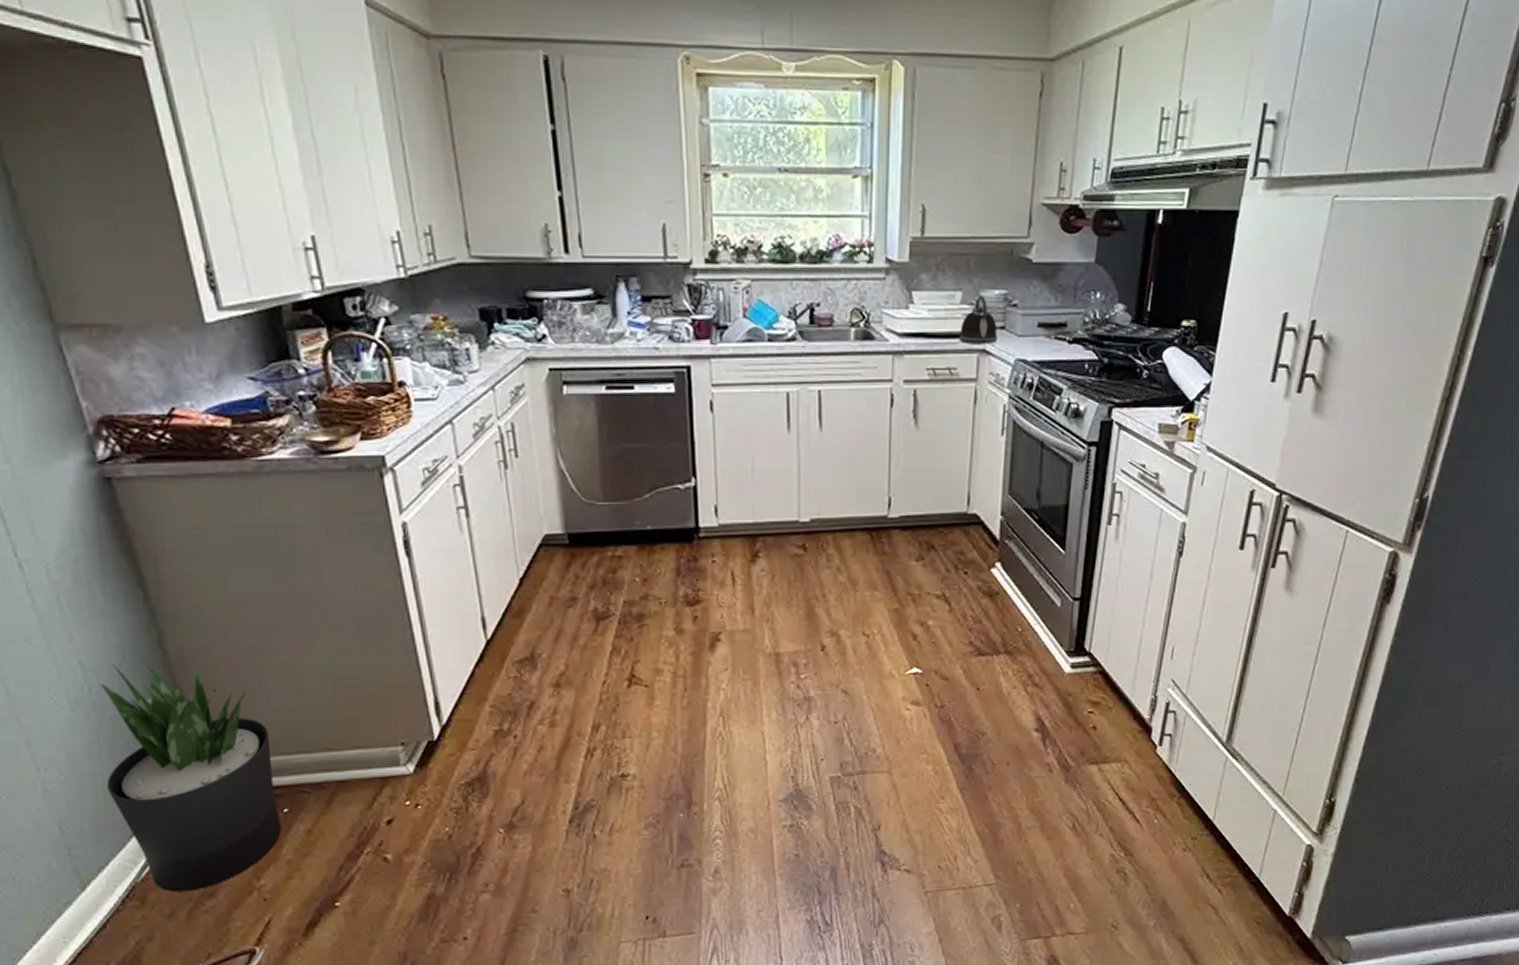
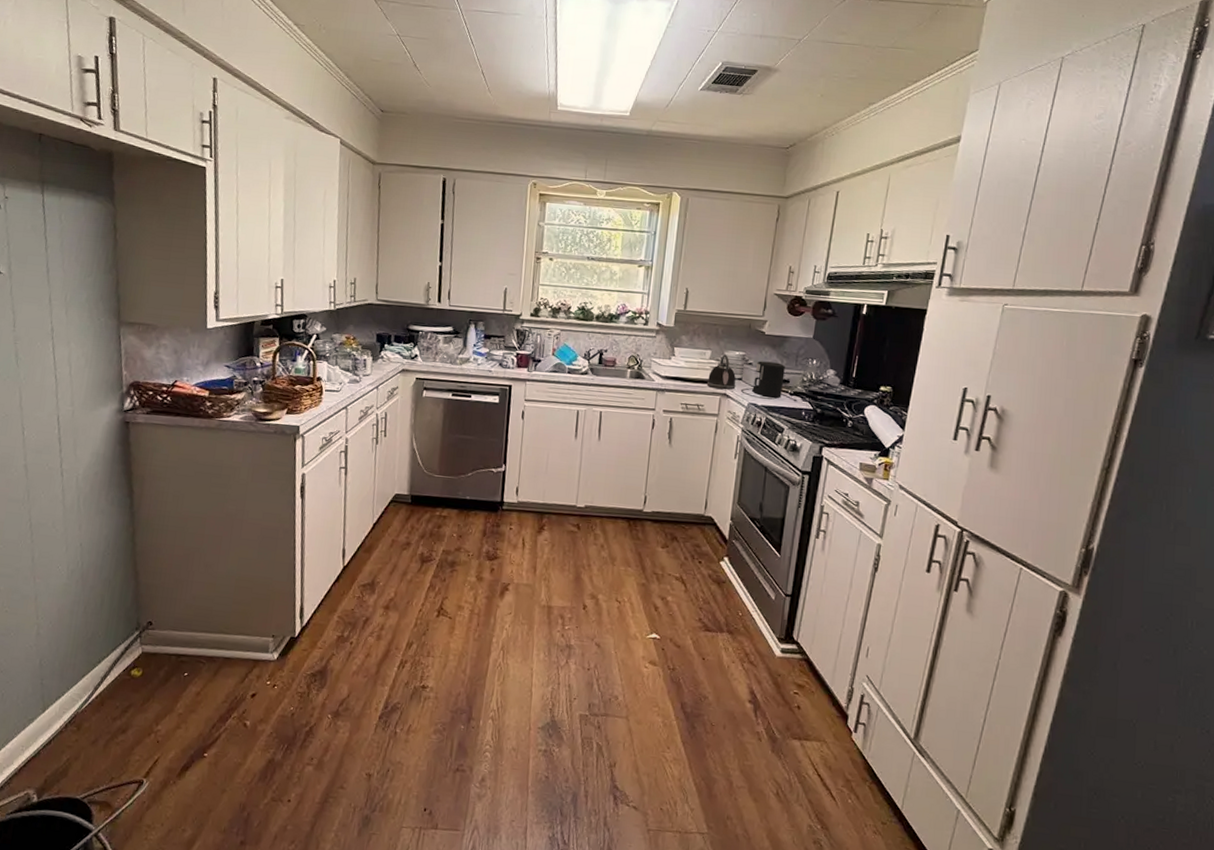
planter: present [100,663,281,892] -> none [76,548,187,726]
coffee maker: none [1005,300,1079,352] -> present [741,361,798,402]

